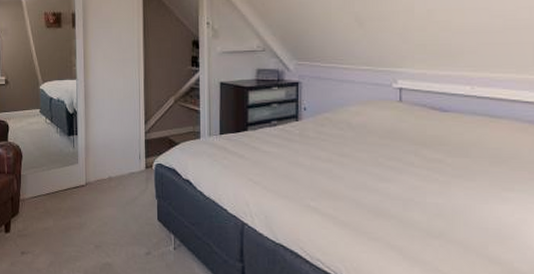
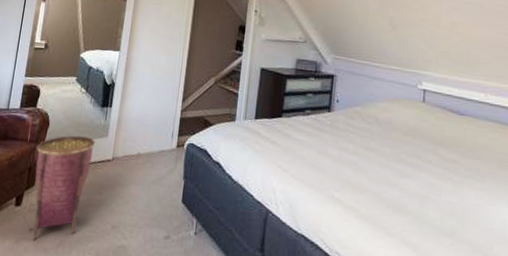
woven basket: none [14,165,68,263] -> present [32,135,96,241]

